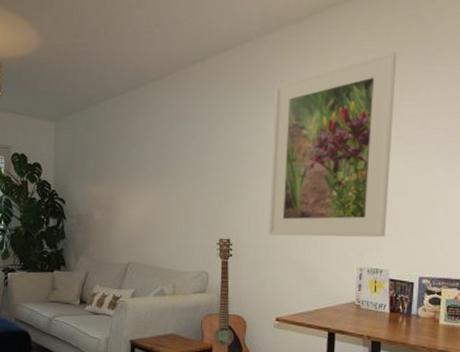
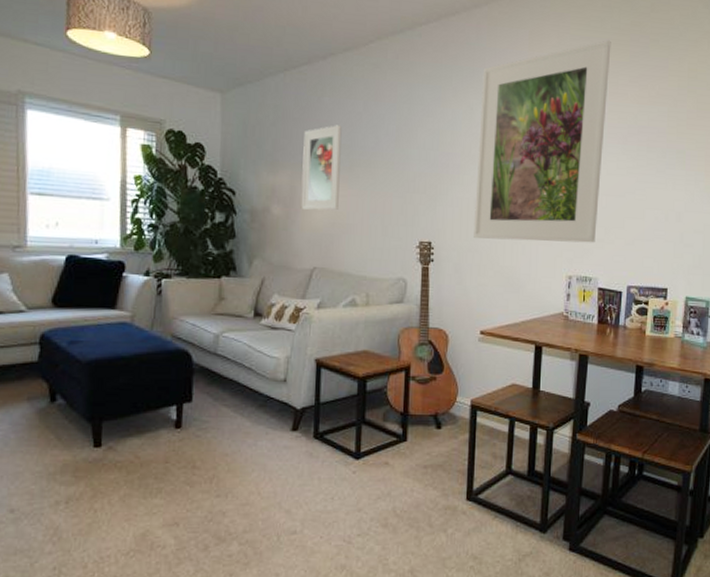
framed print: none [118,142,152,215] -> present [301,125,342,211]

